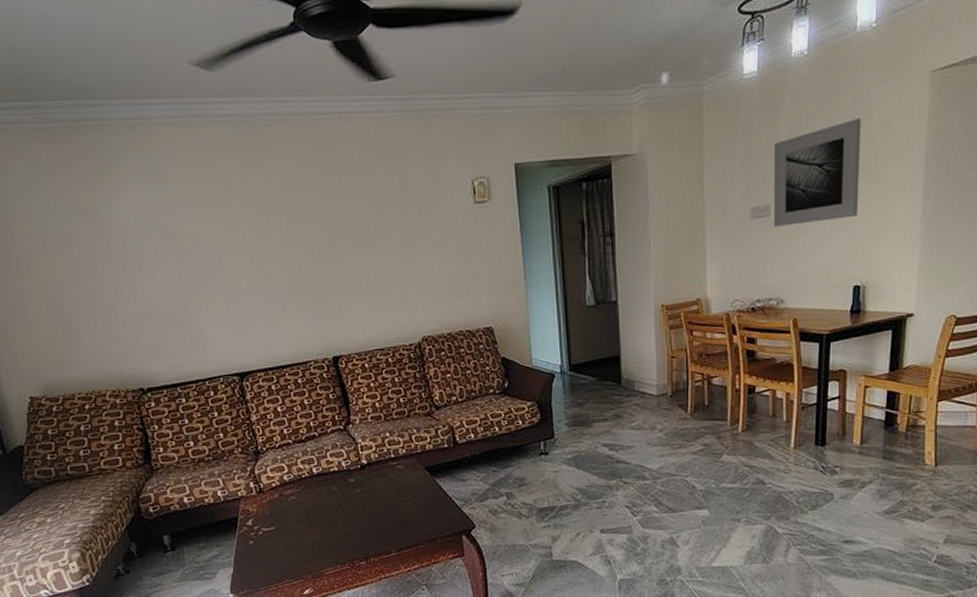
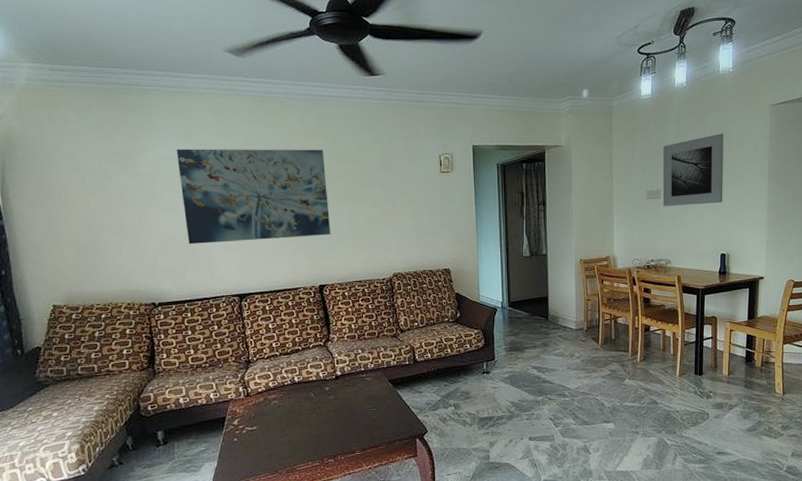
wall art: none [146,184,342,317] -> present [176,149,331,245]

